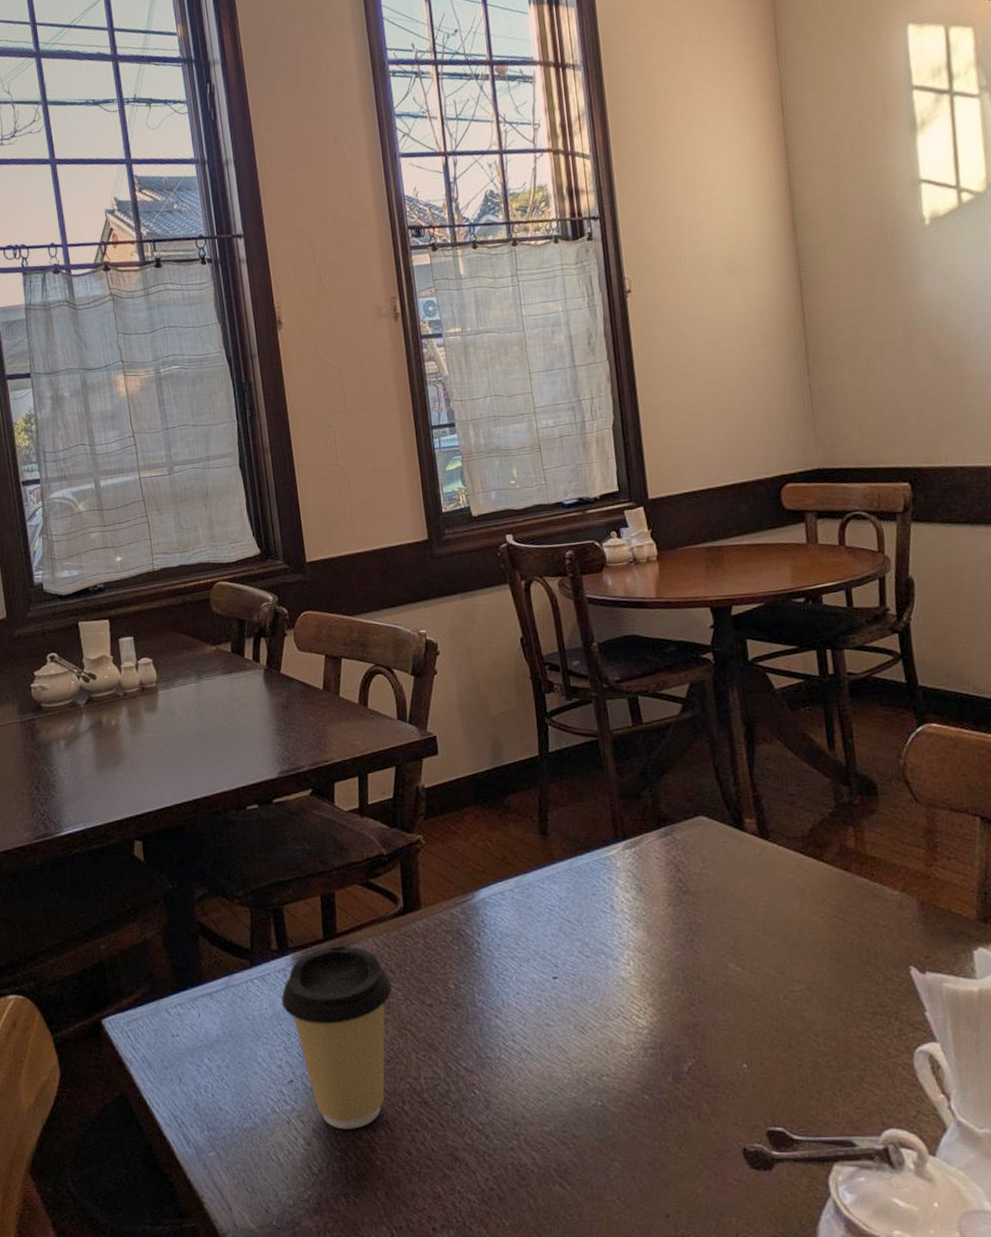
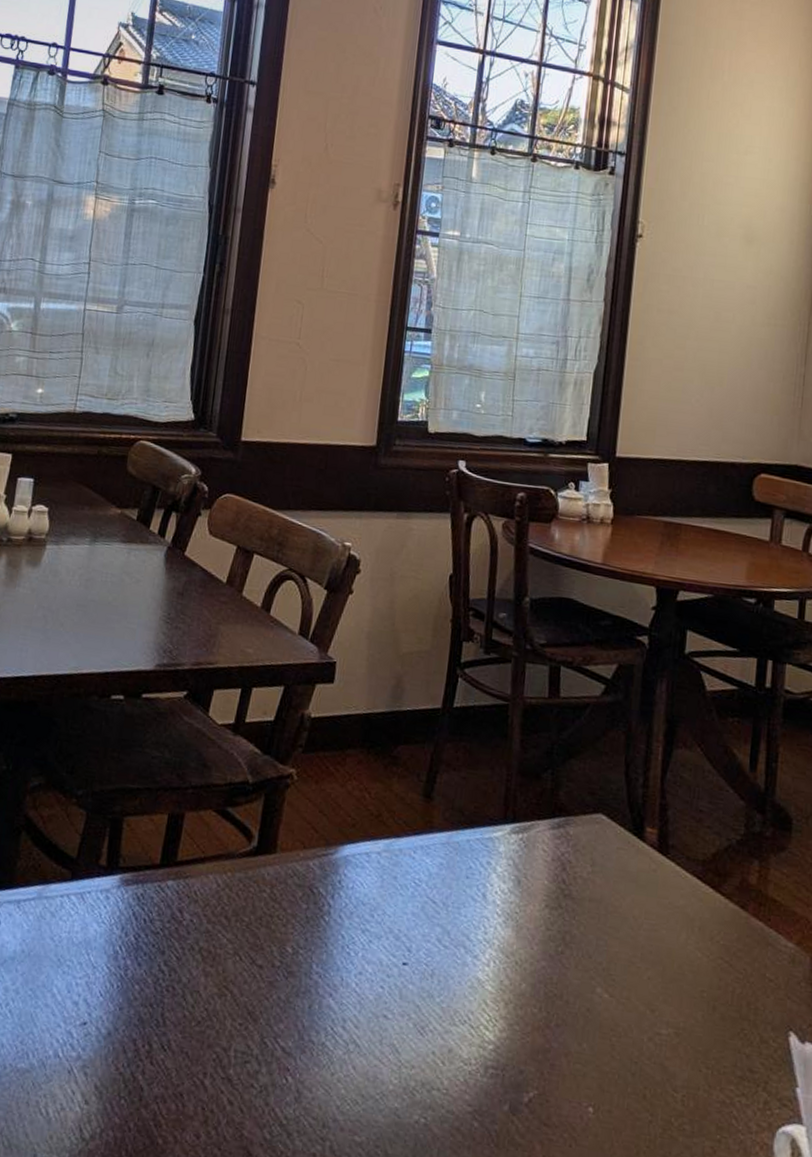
coffee cup: present [281,945,392,1129] -> none [95,875,224,1095]

